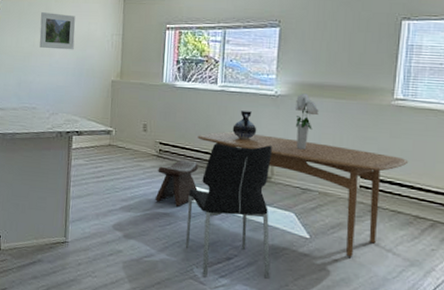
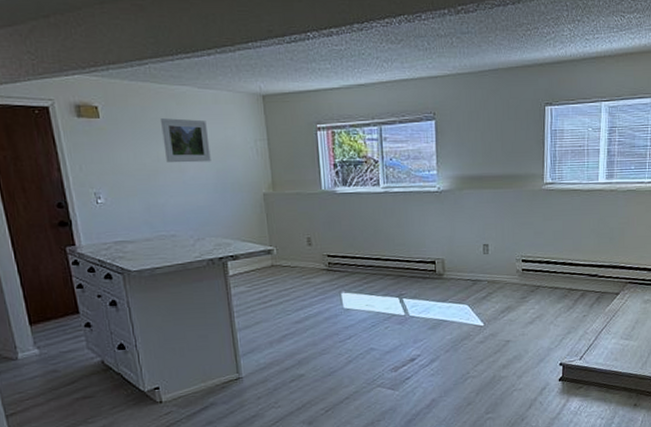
stool: present [154,160,198,207] -> none [330,270,374,318]
chair: present [185,143,272,279] -> none [365,243,452,382]
dining table: present [197,131,409,257] -> none [366,233,560,336]
ceramic jug: present [232,110,257,140] -> none [401,210,425,241]
bouquet: present [294,93,319,150] -> none [458,186,480,243]

